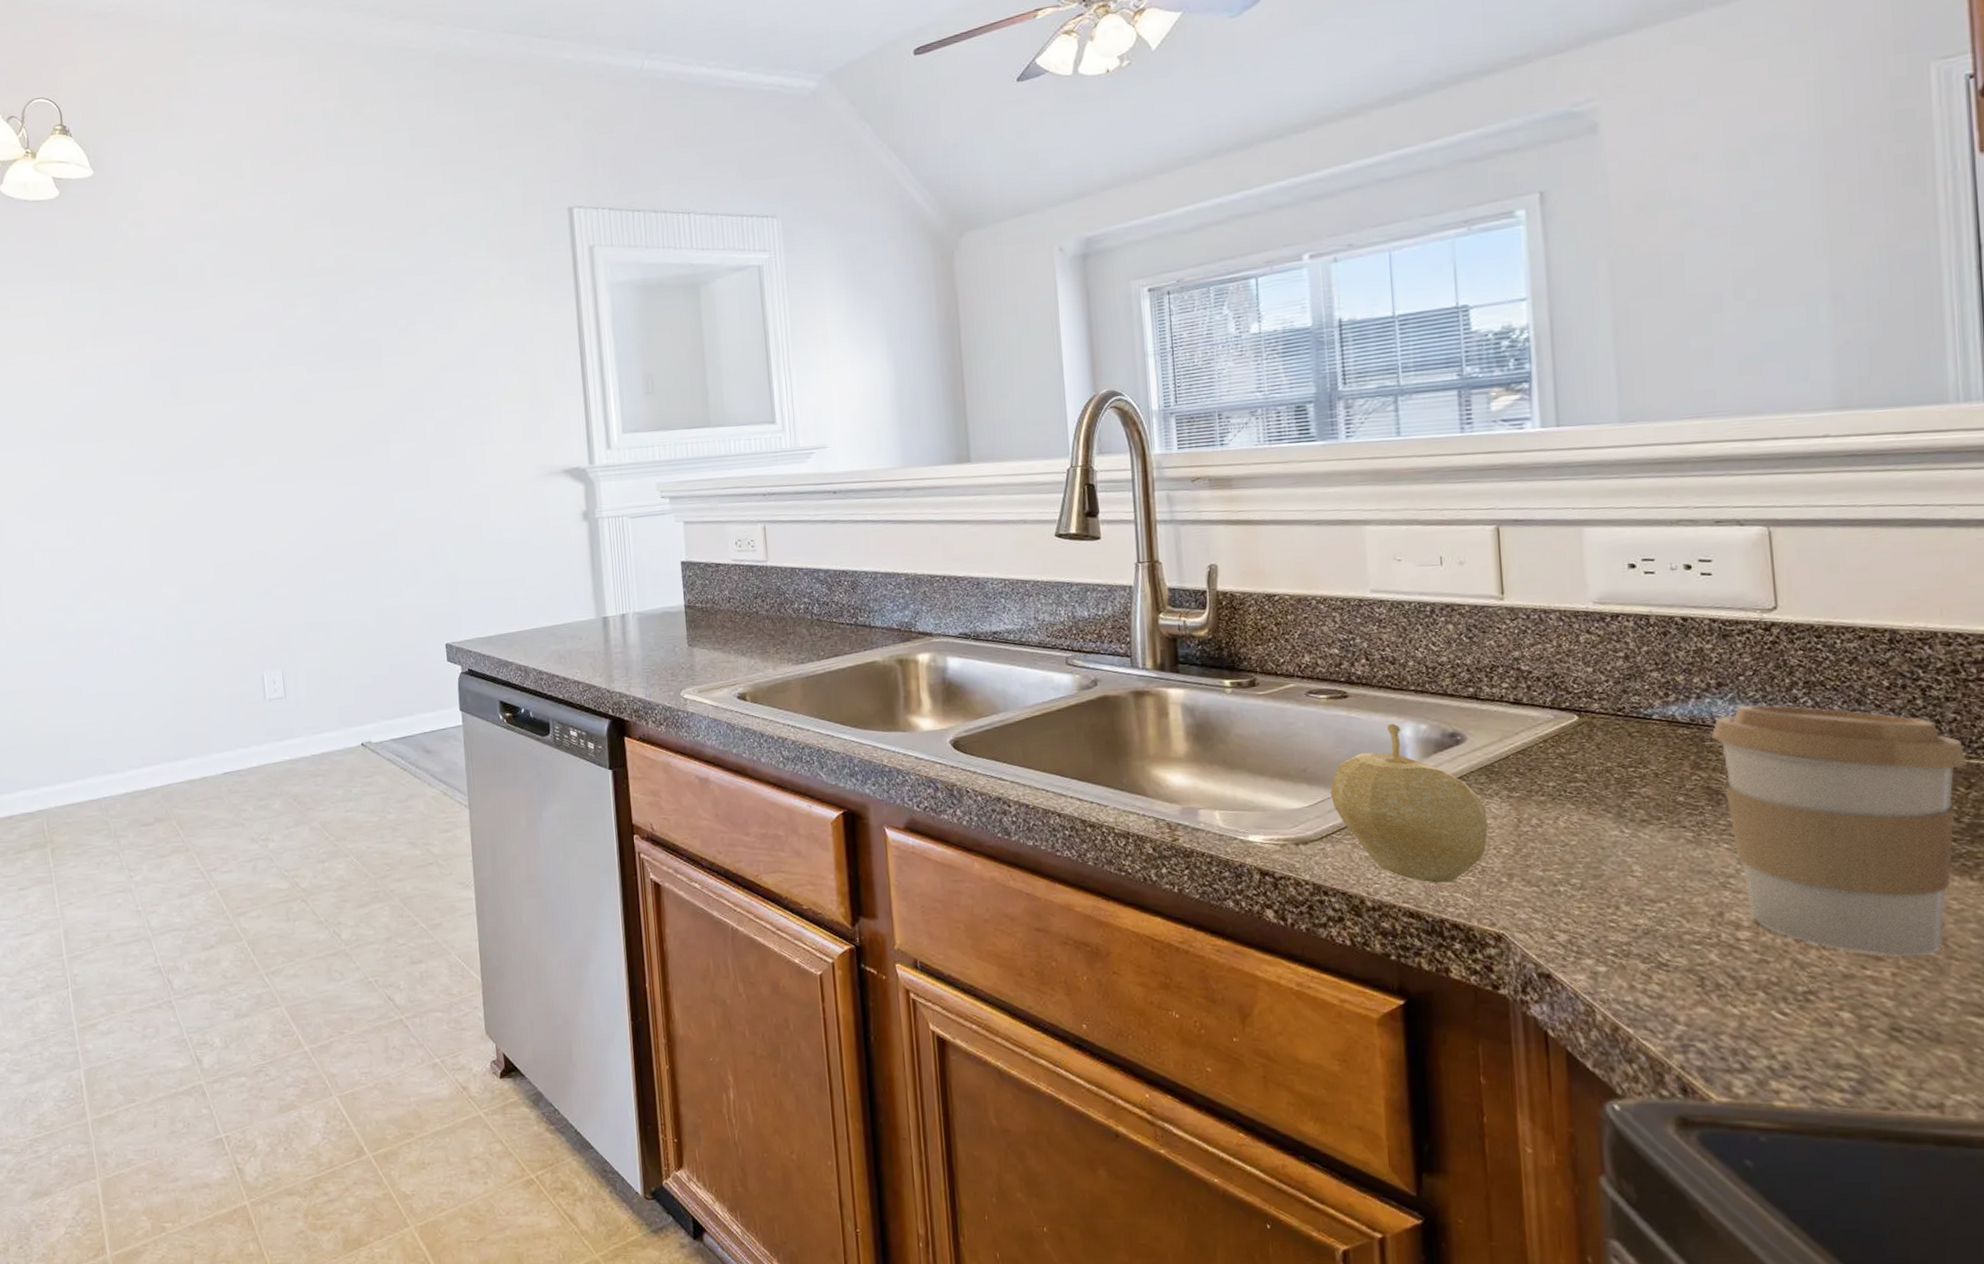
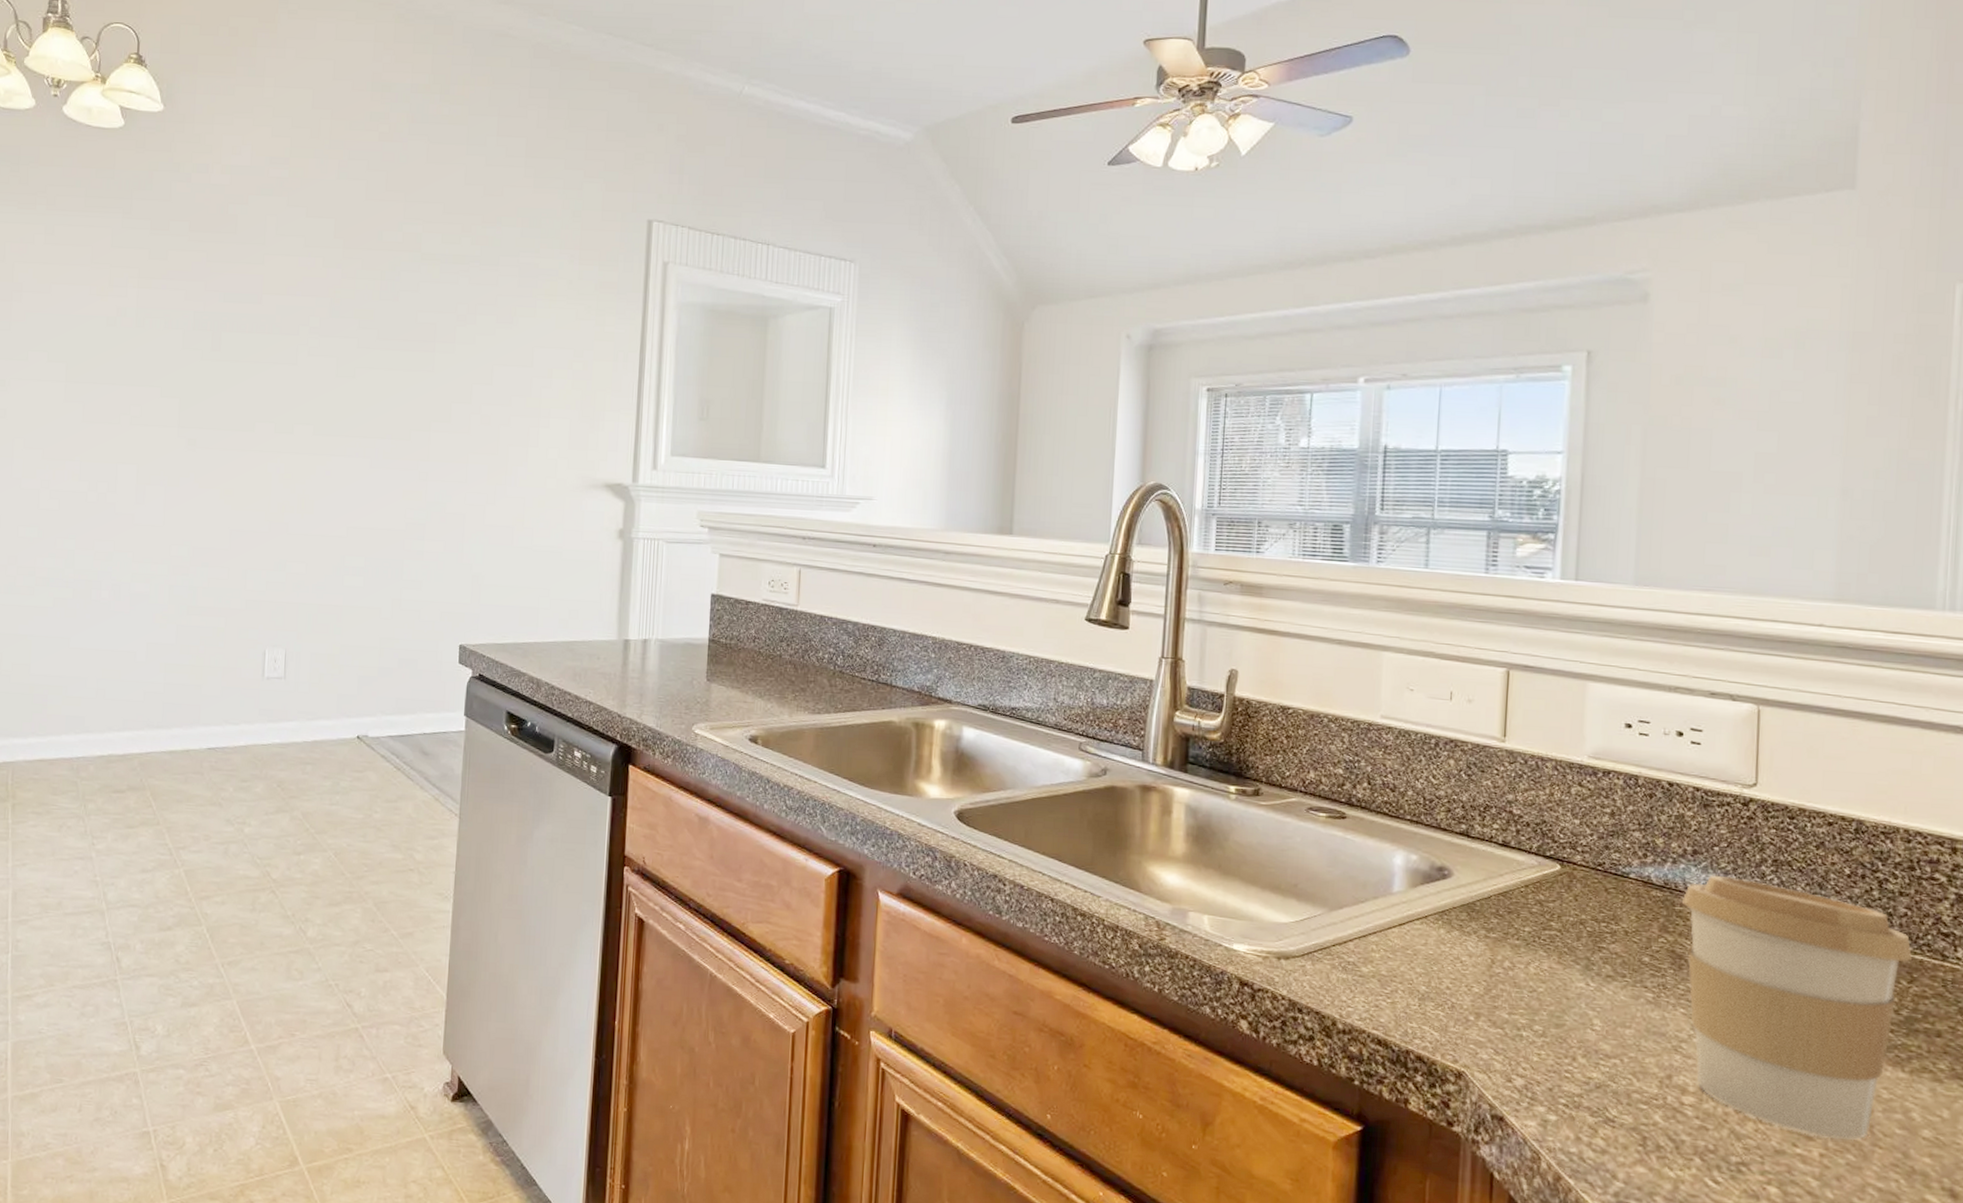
fruit: present [1330,723,1488,883] -> none [1317,850,1463,1014]

